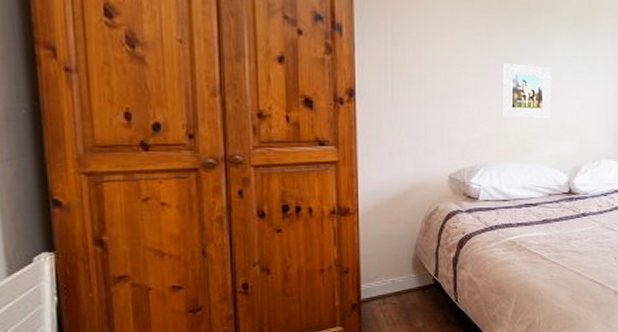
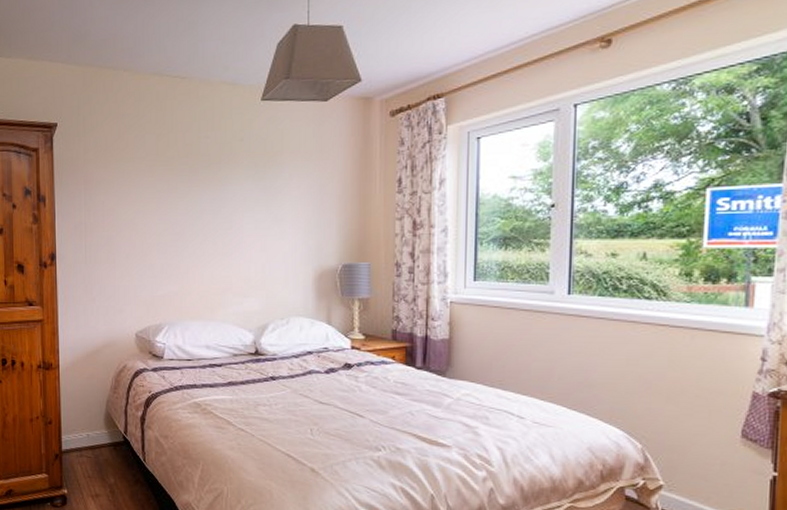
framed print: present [501,63,552,118] -> none [183,218,234,274]

